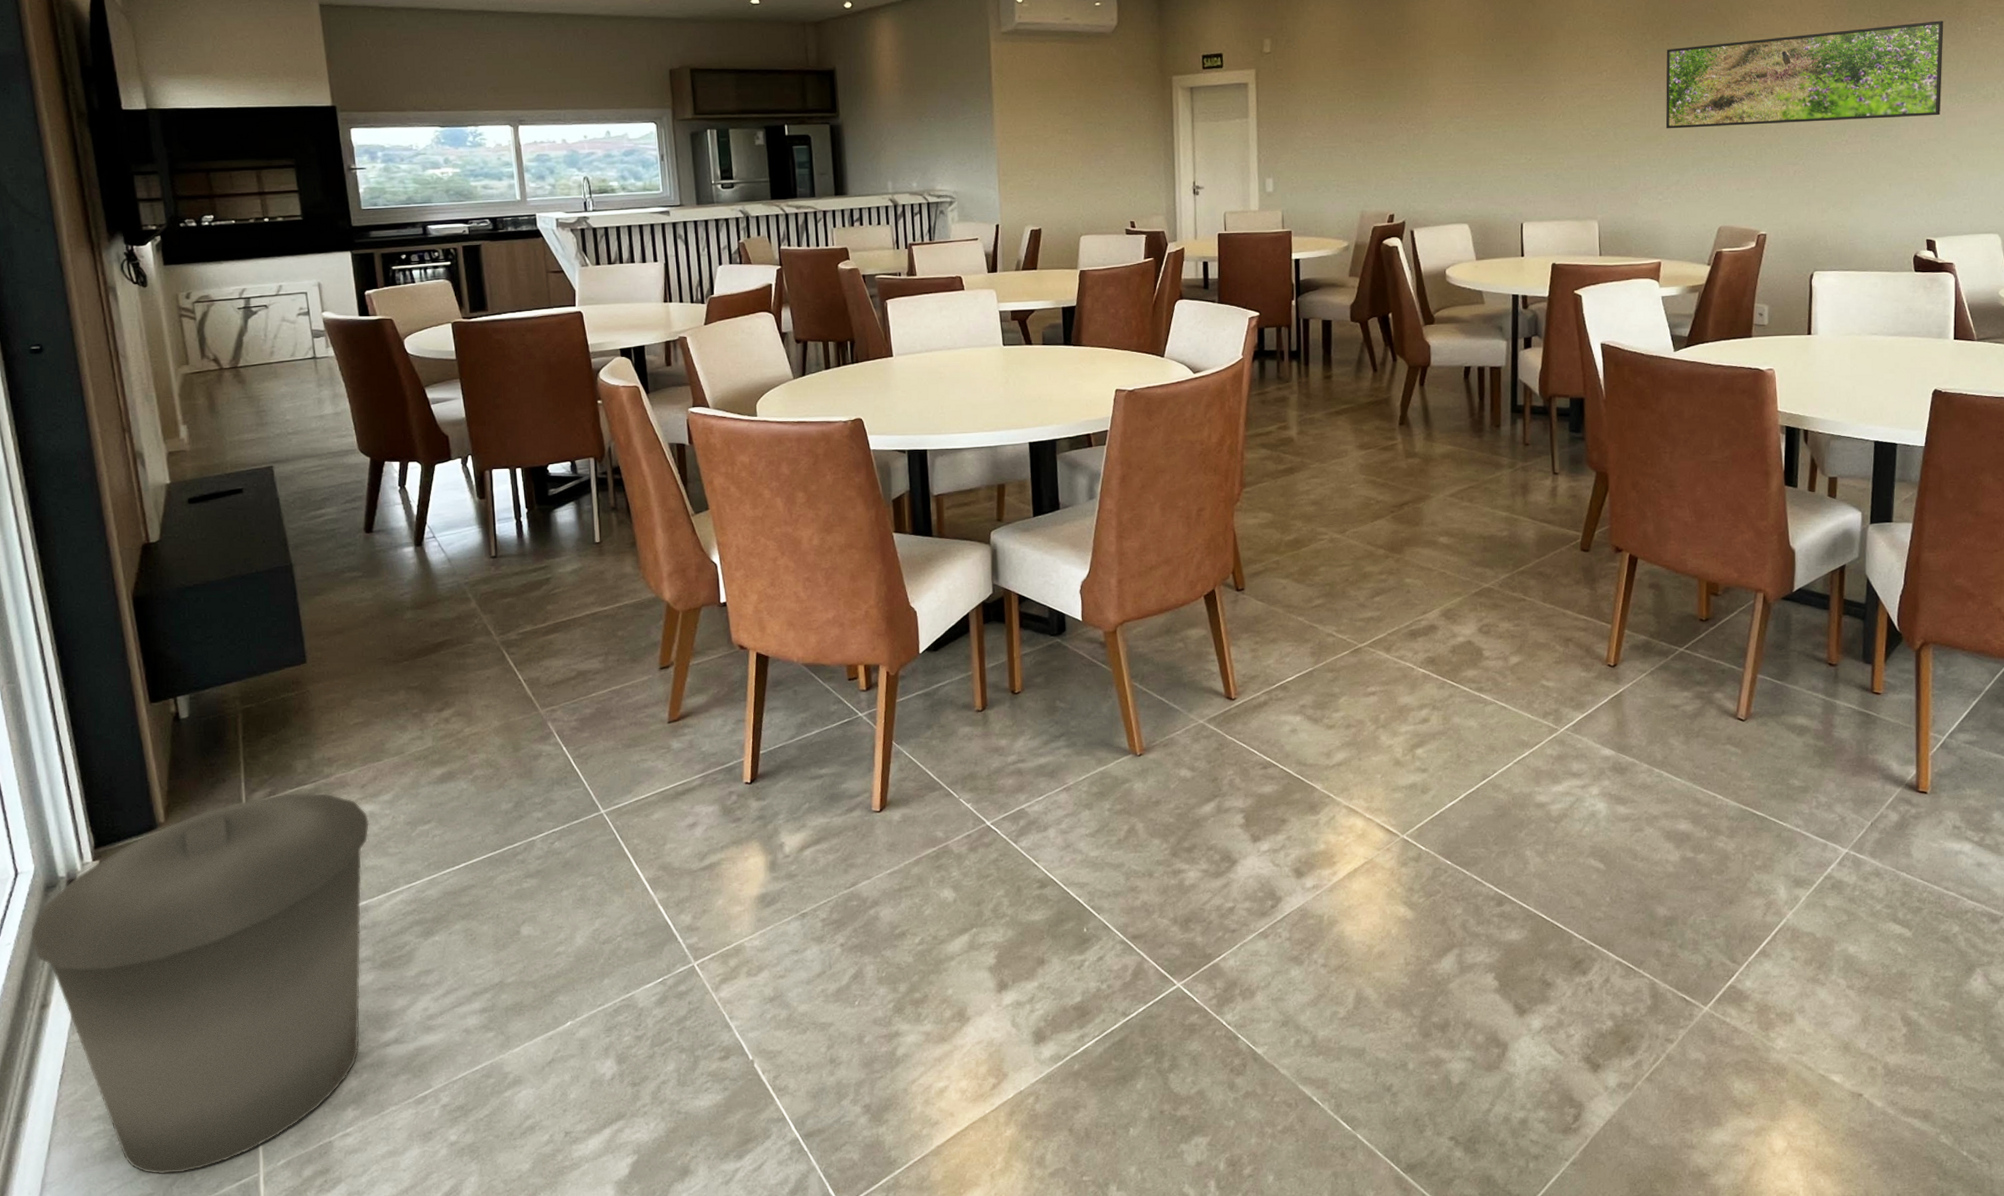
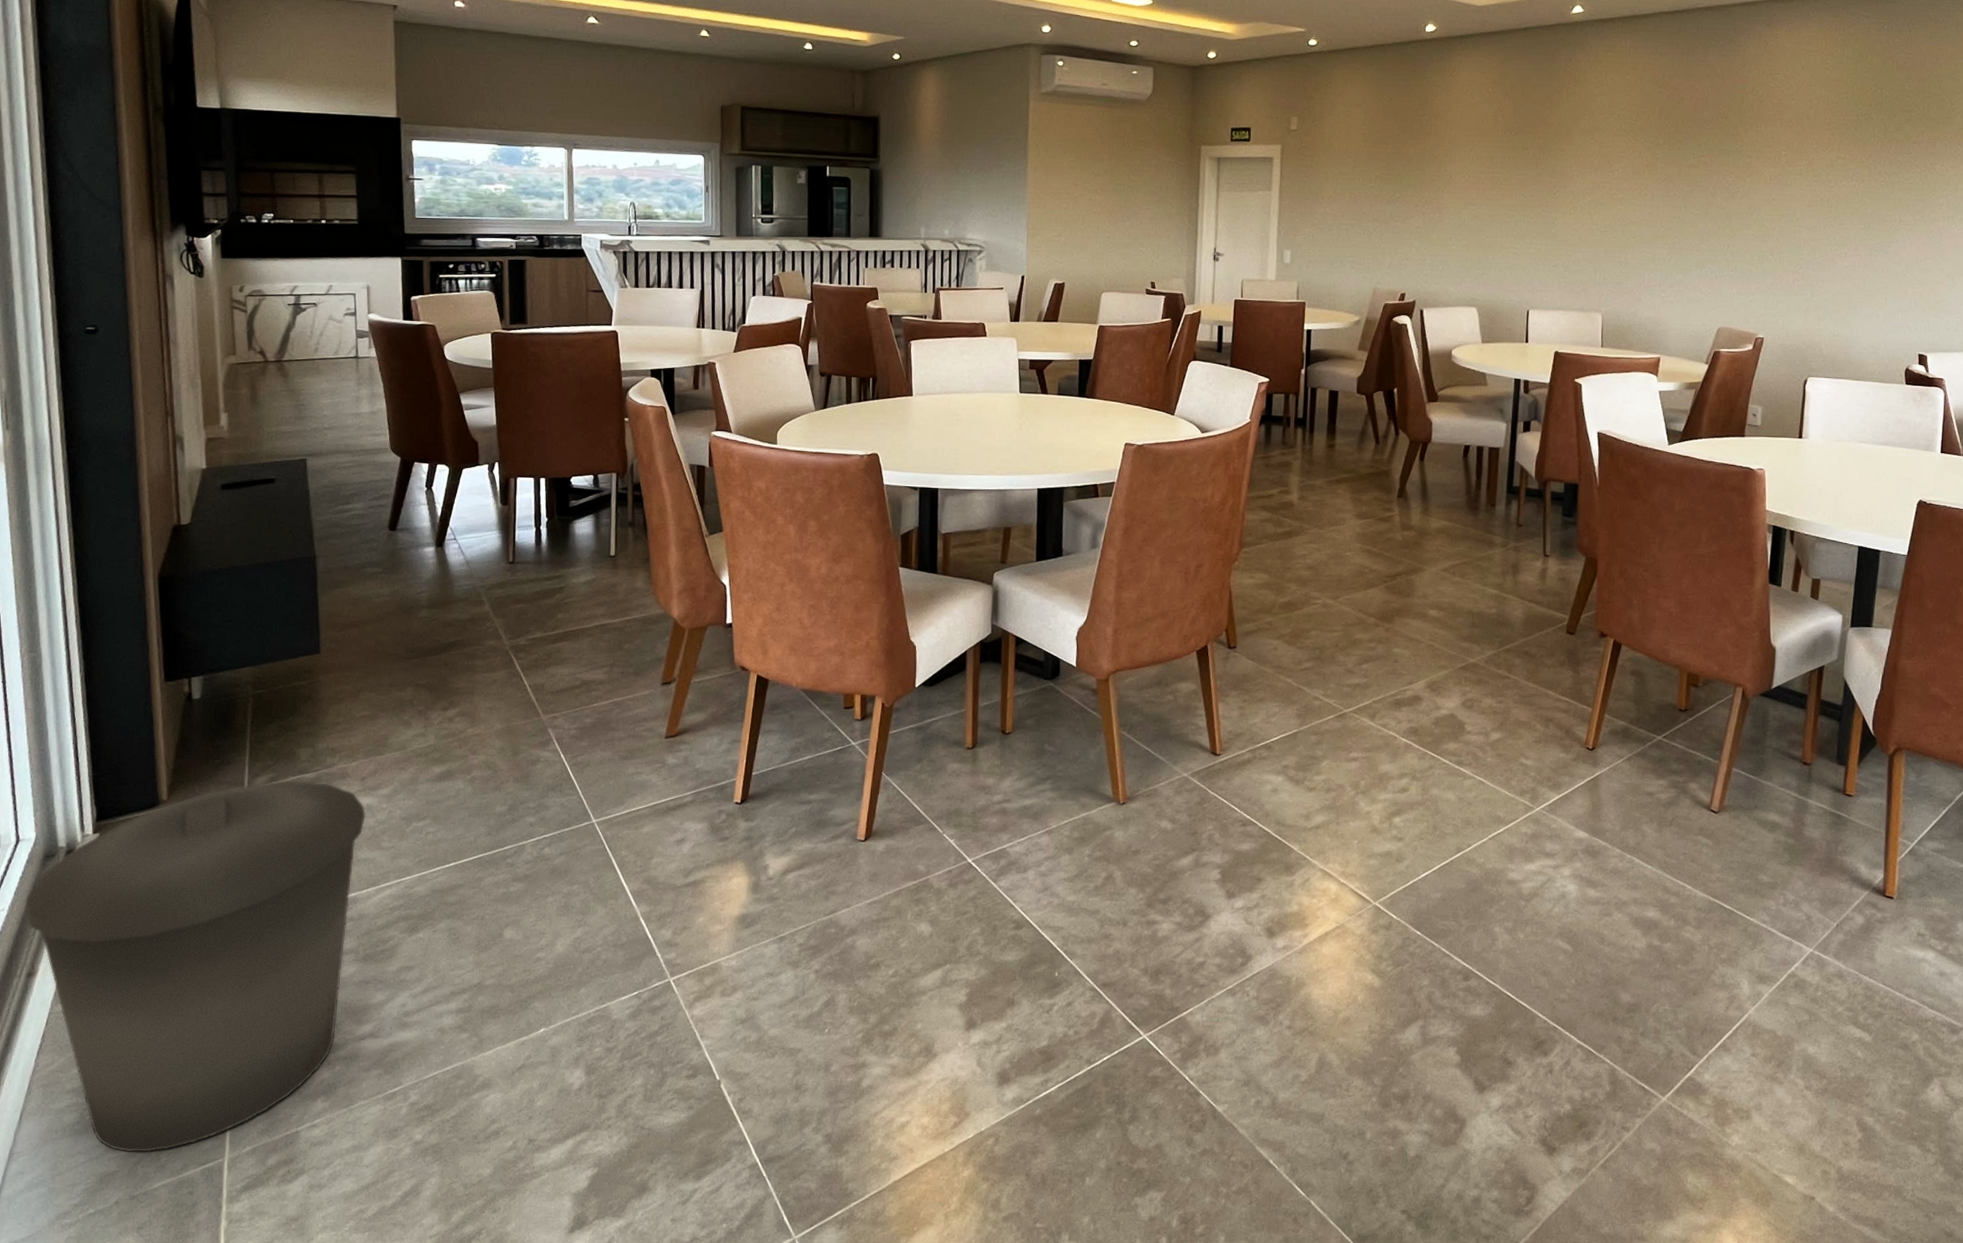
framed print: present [1665,20,1944,129] -> none [1672,144,1945,236]

